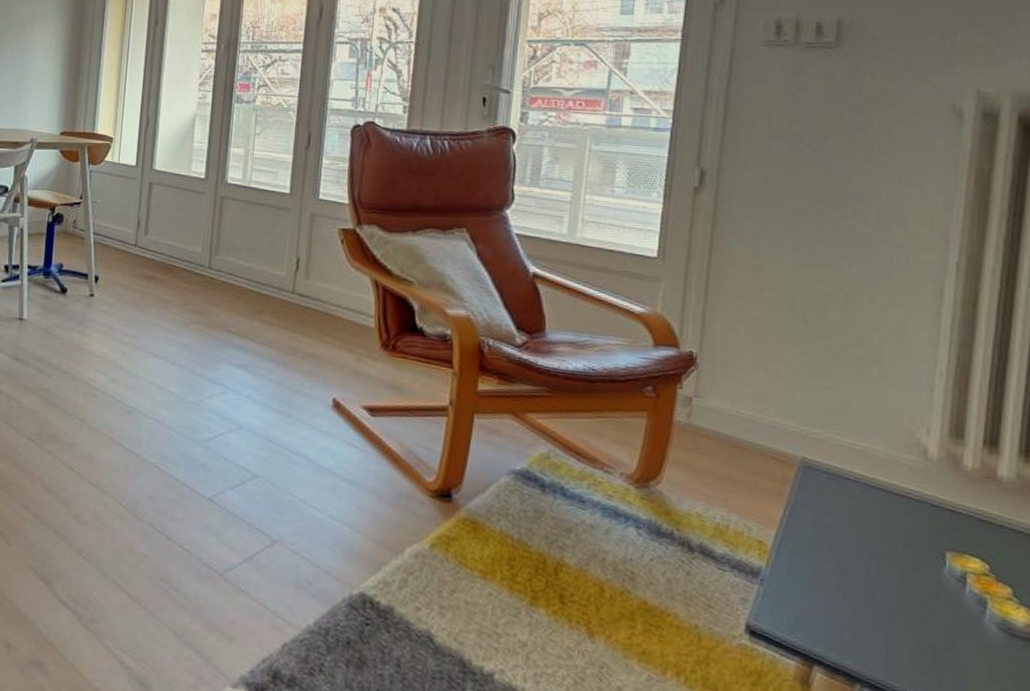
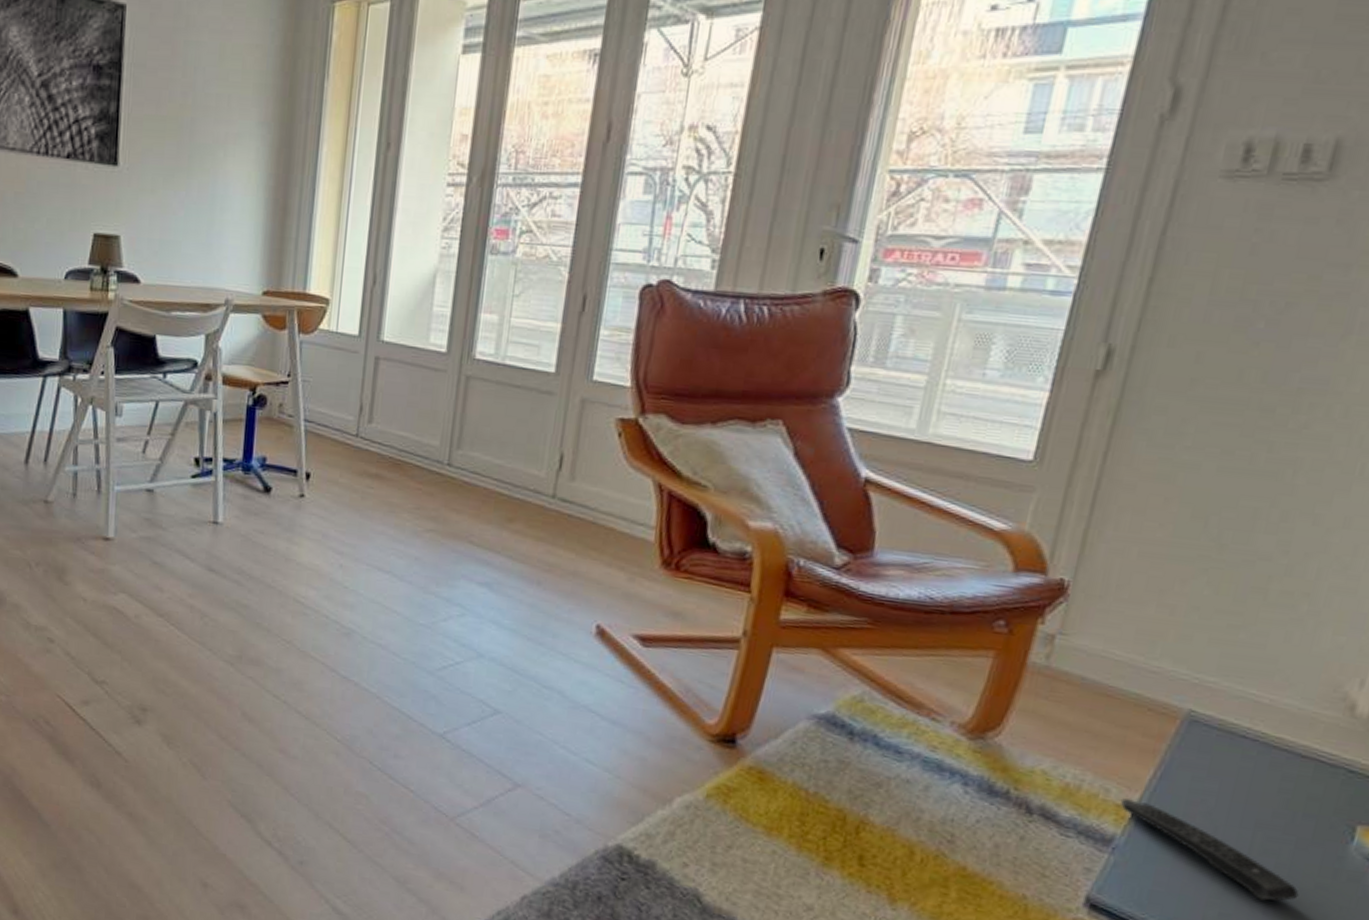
remote control: none [761,535,912,622] -> present [1120,798,1299,901]

